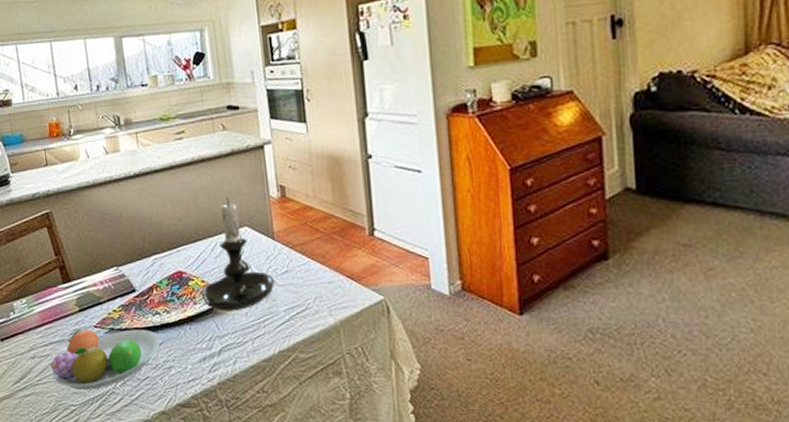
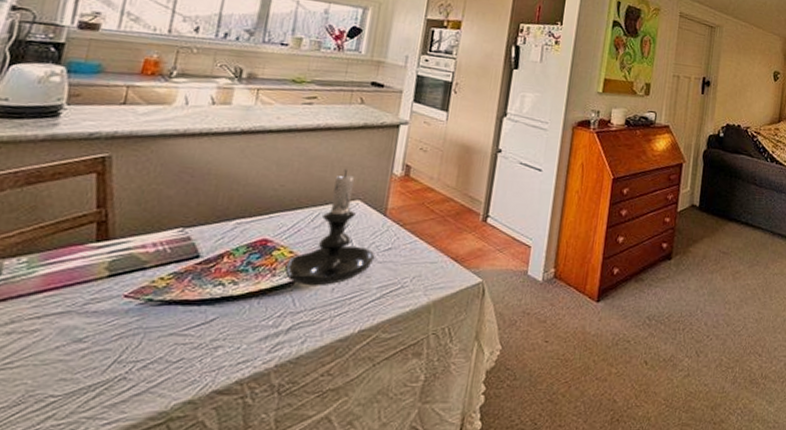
fruit bowl: present [50,329,161,391] -> none [34,298,215,376]

